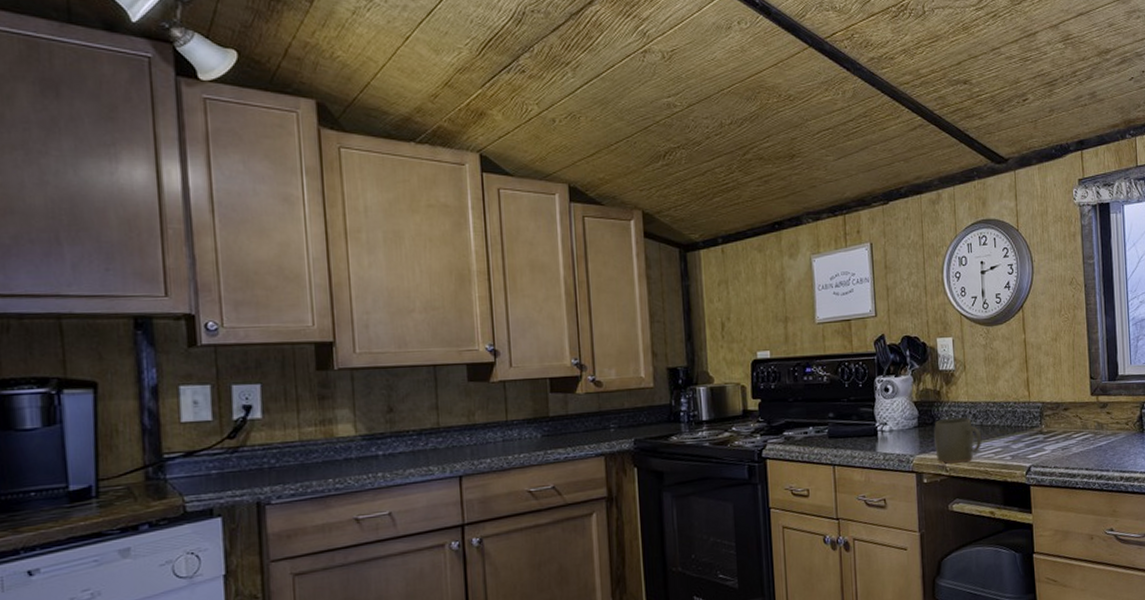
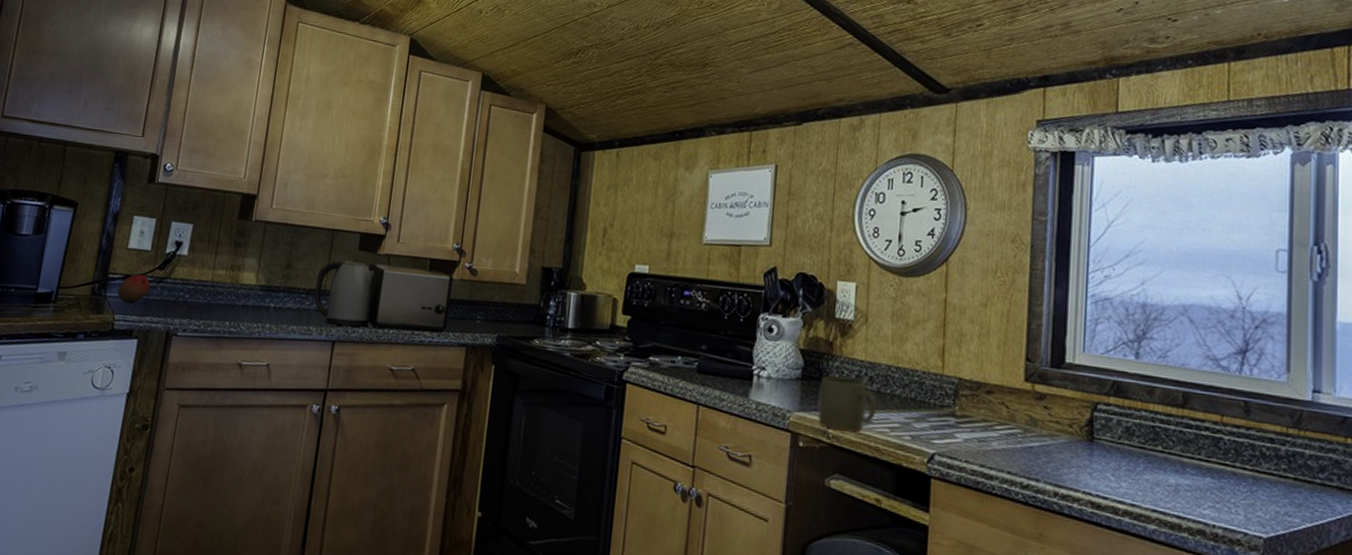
fruit: none [180,448,223,480] -> present [117,274,150,302]
kettle: none [426,392,496,461] -> present [314,259,375,327]
toaster: none [482,388,581,456] -> present [368,263,454,334]

